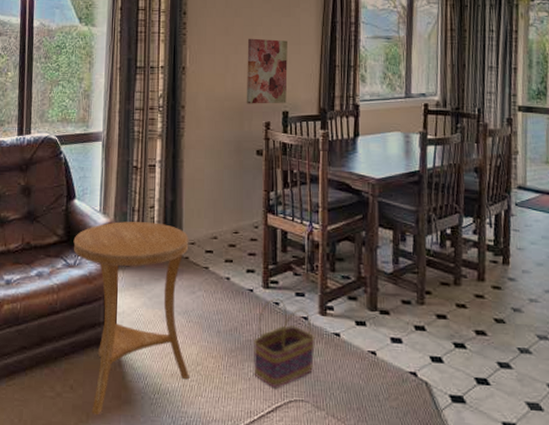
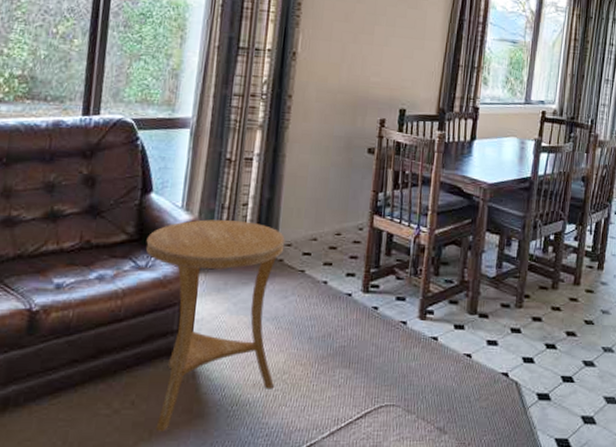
wall art: present [246,38,288,104] -> none [361,28,411,101]
basket: present [254,298,315,387] -> none [345,303,412,393]

